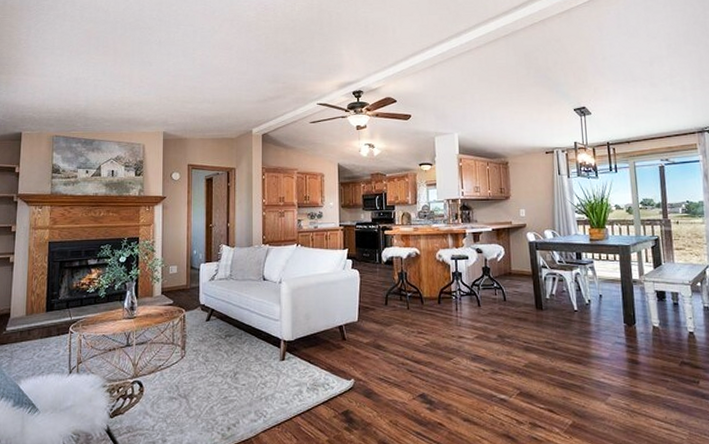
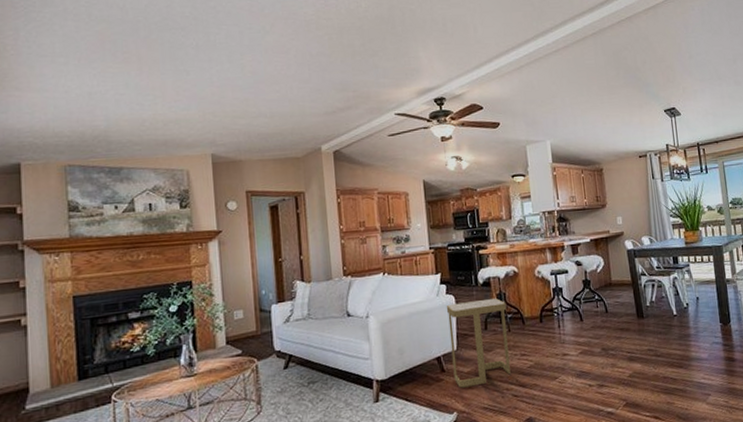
side table: none [350,276,407,357] -> present [446,298,511,388]

